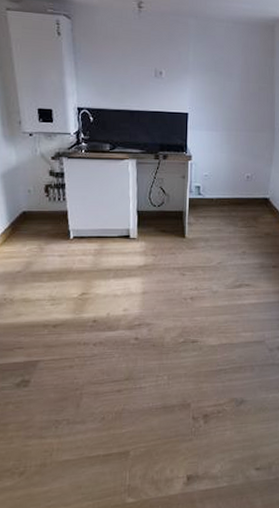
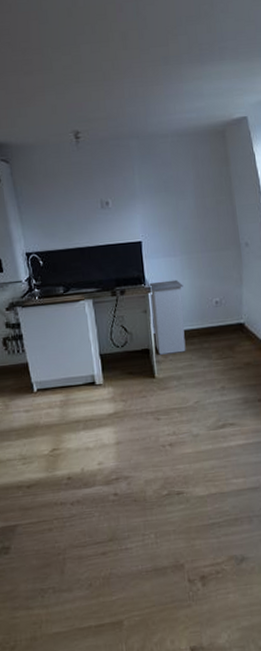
trash can: none [189,151,221,218] -> present [148,279,186,355]

